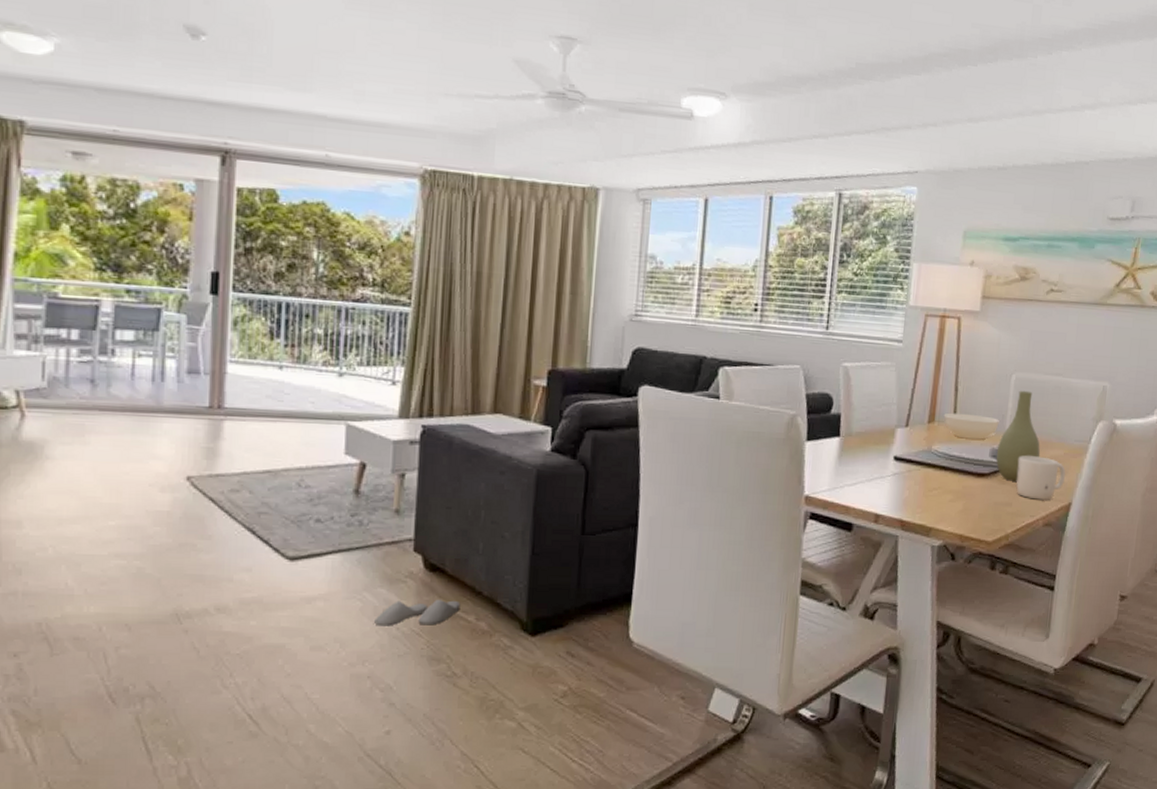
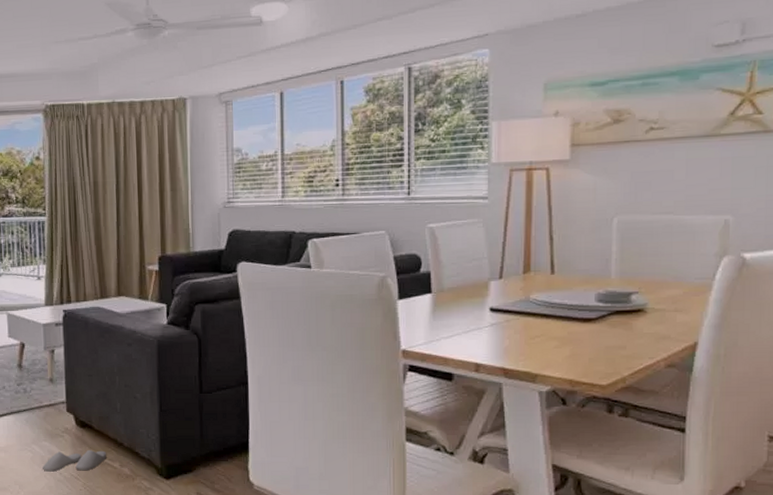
bowl: present [943,412,1001,440] -> none [540,261,604,286]
vase: present [996,390,1041,481] -> none [603,232,655,324]
mug: present [1016,455,1065,500] -> none [628,297,687,341]

